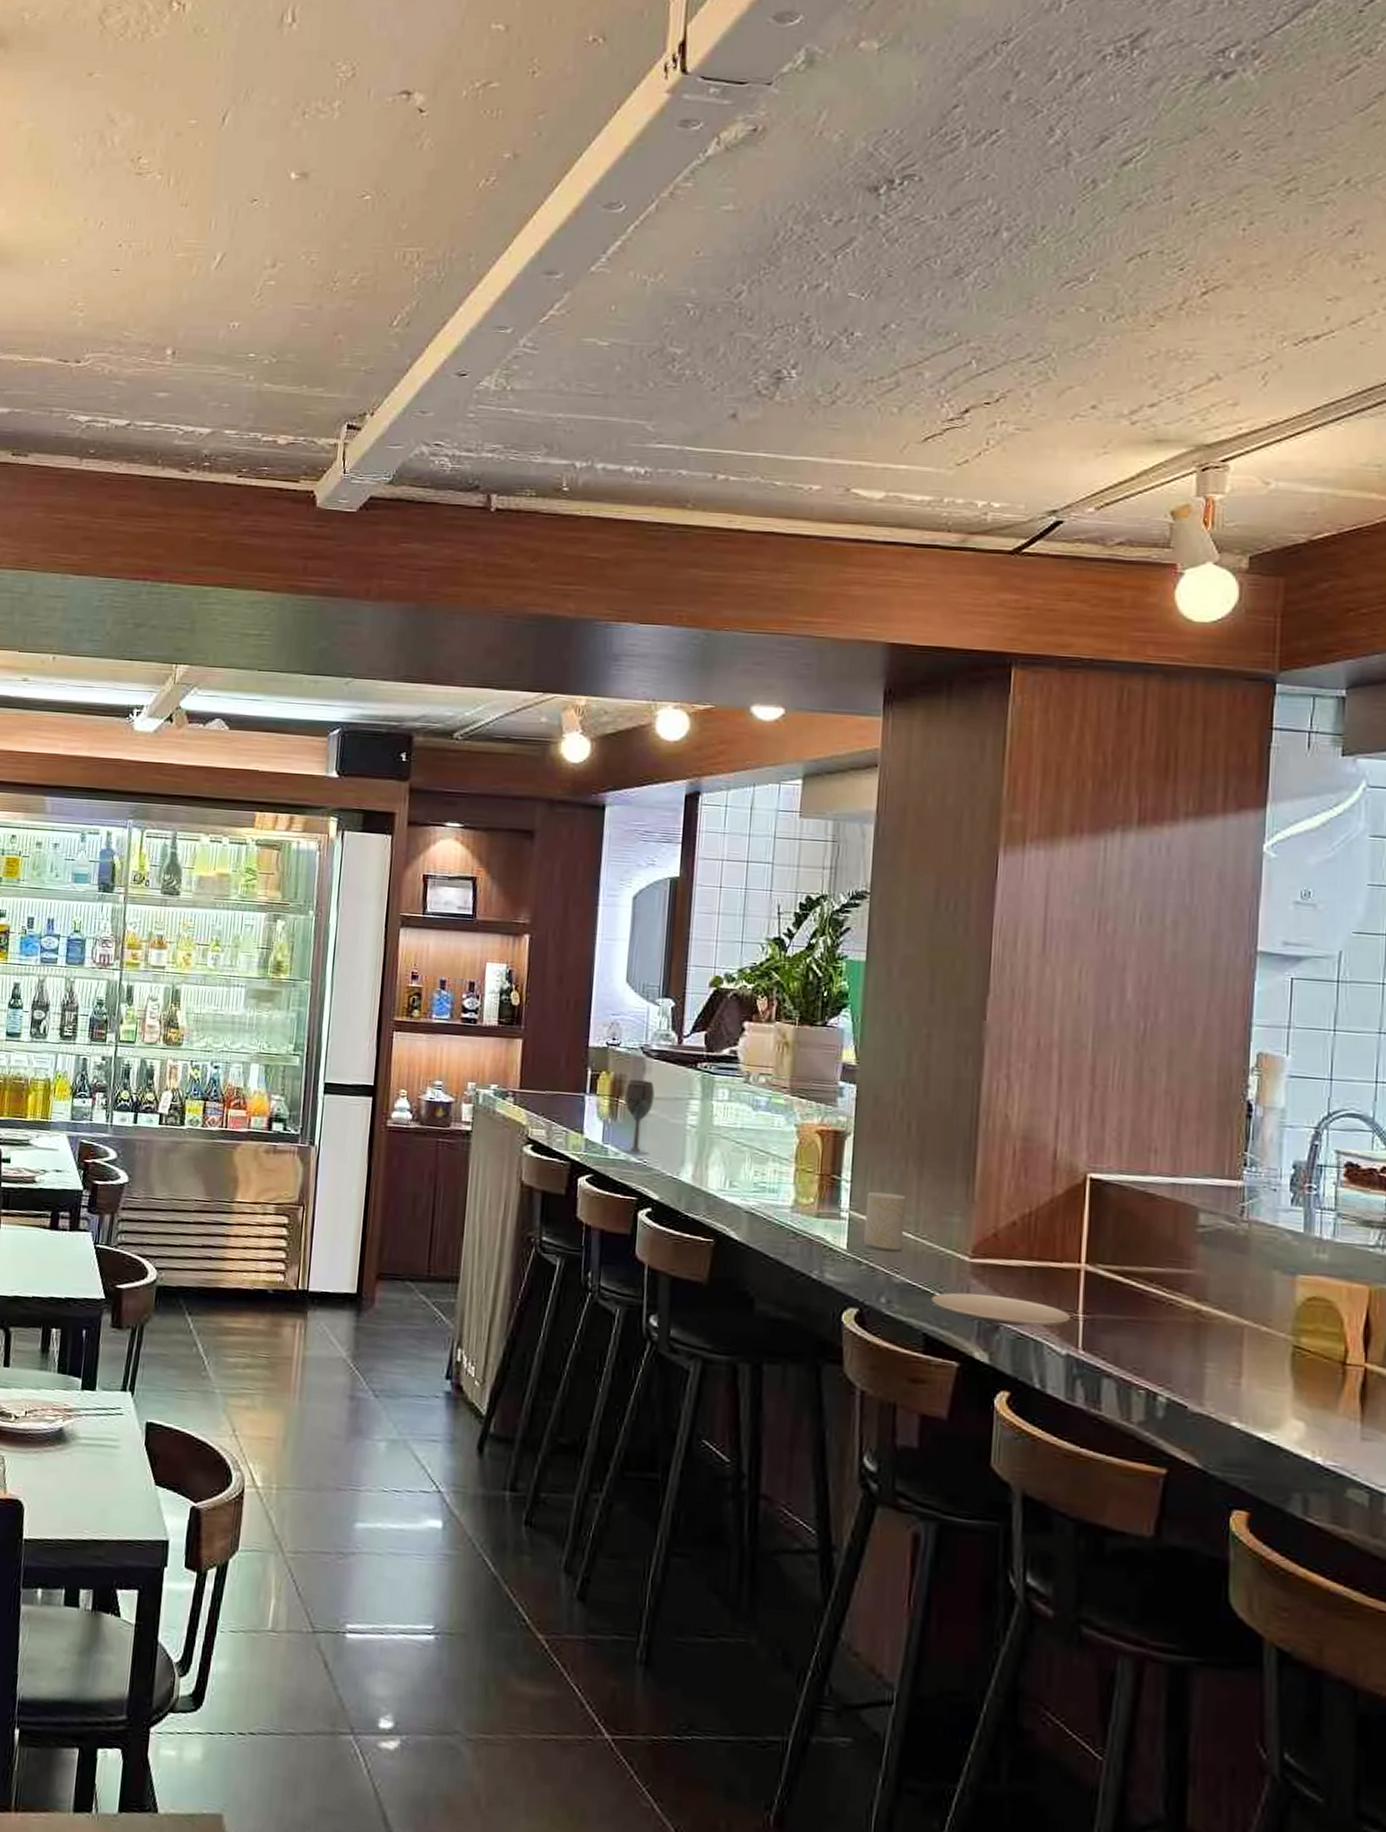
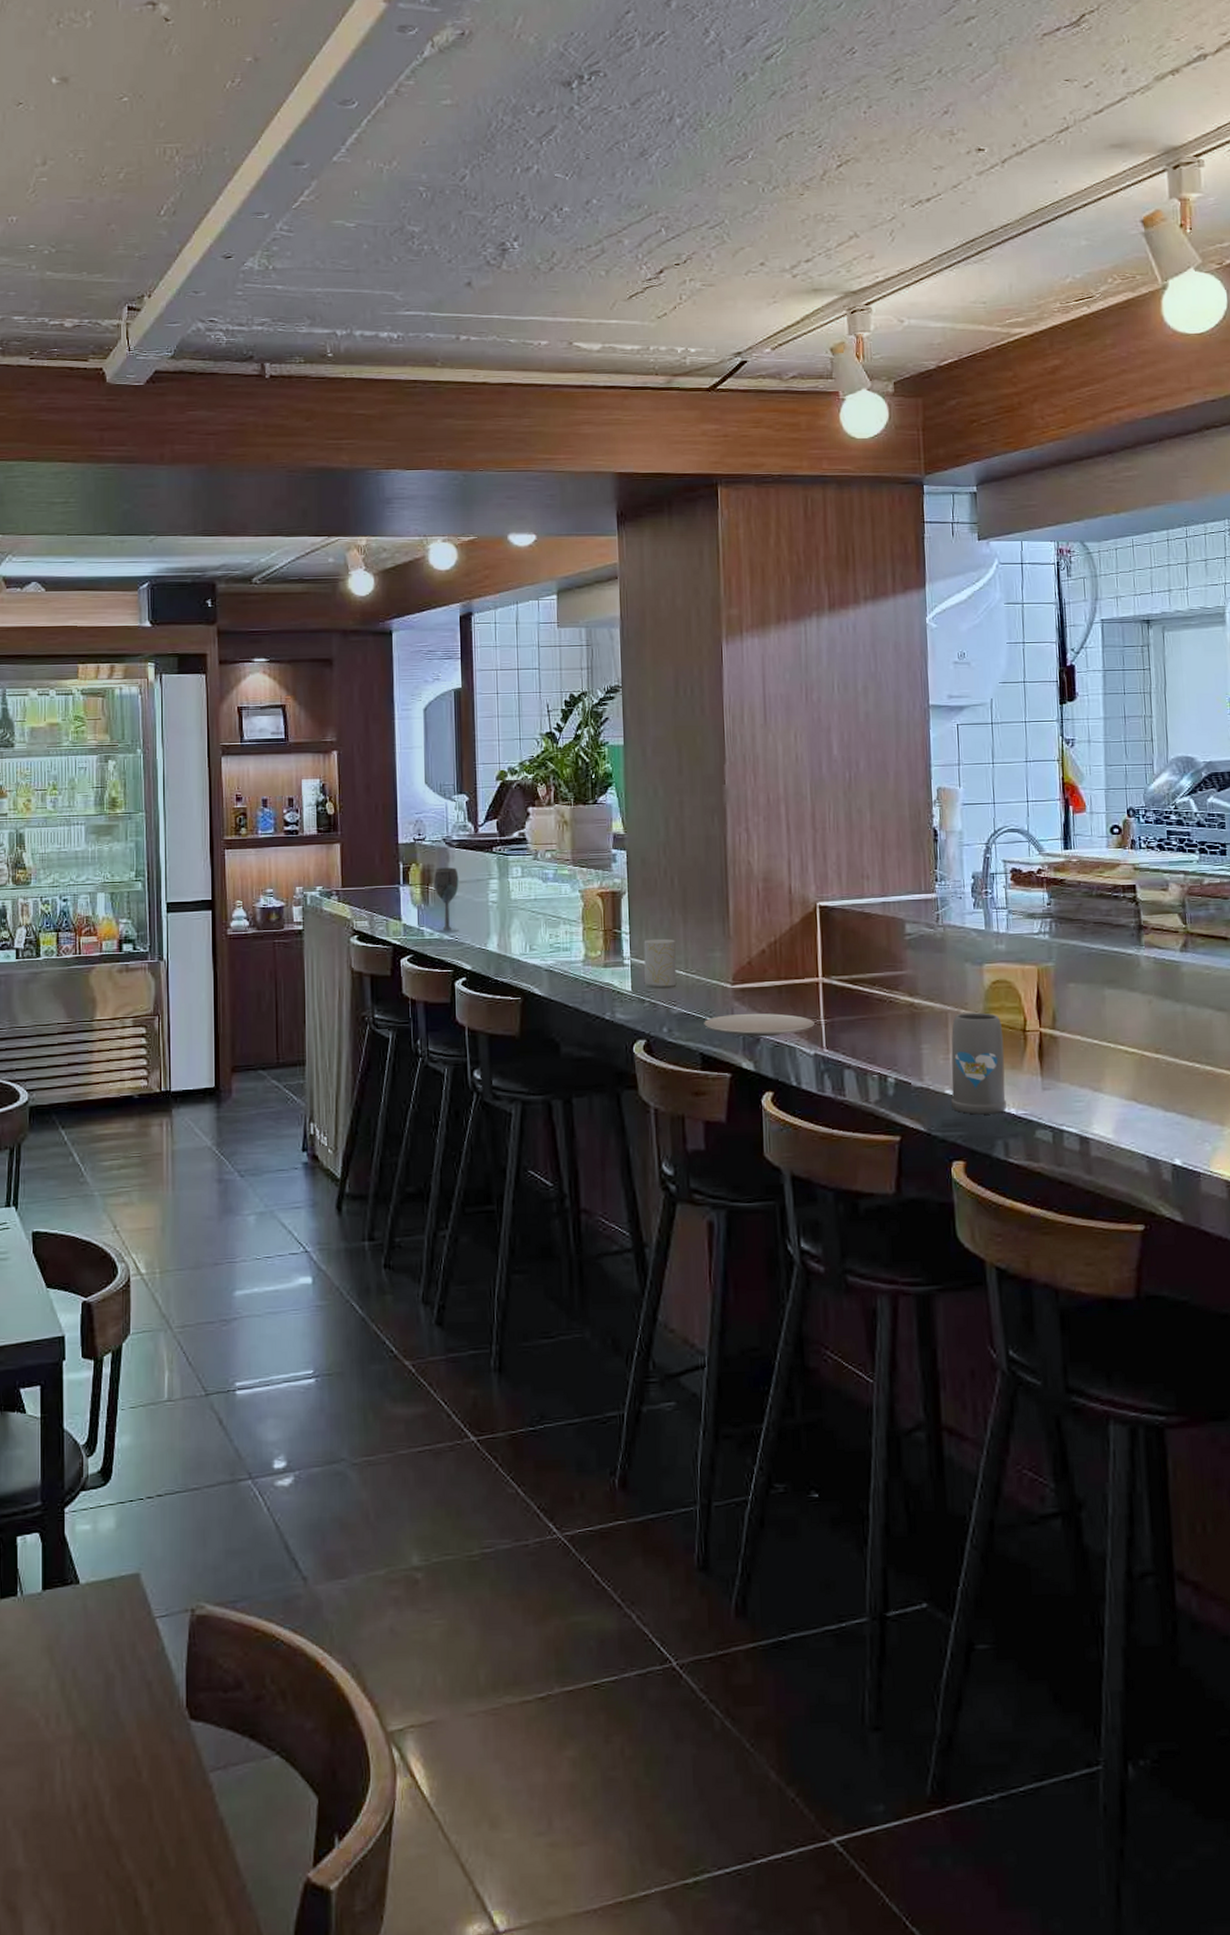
beer mug: none [1238,1330,1315,1461] -> present [951,1012,1007,1115]

